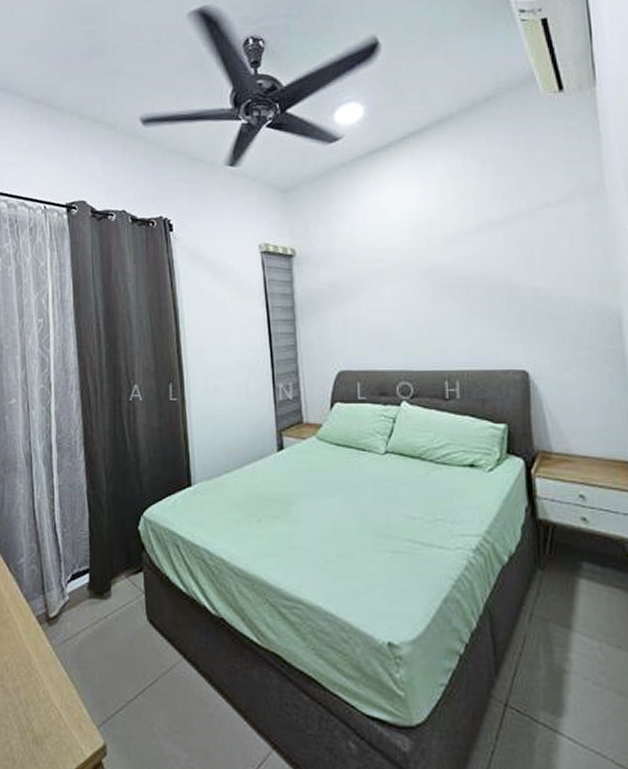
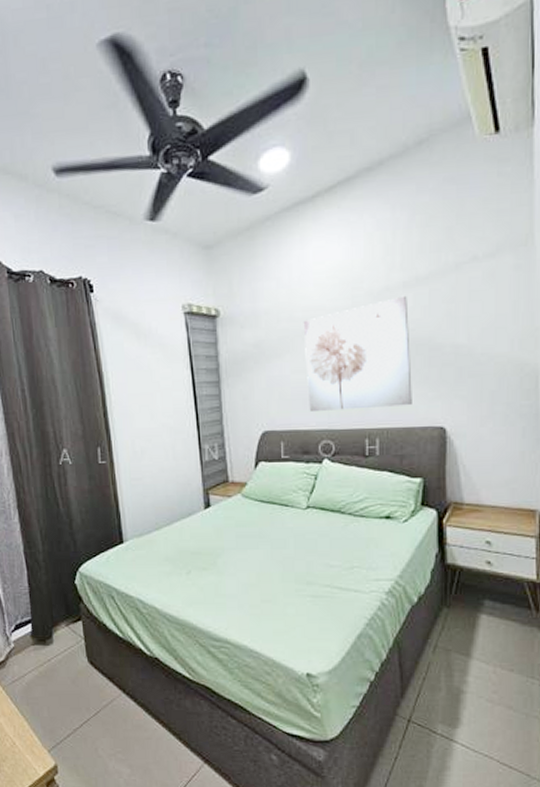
wall art: none [378,239,492,351] -> present [303,295,412,411]

